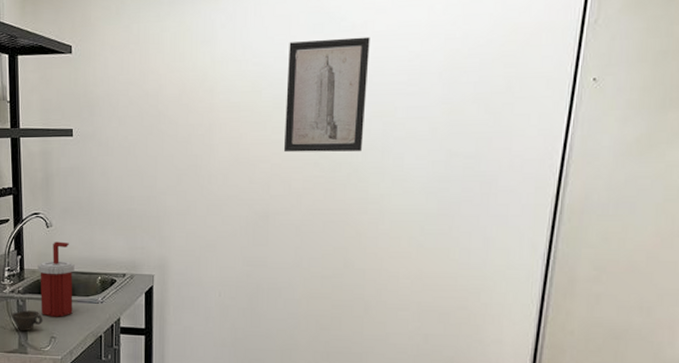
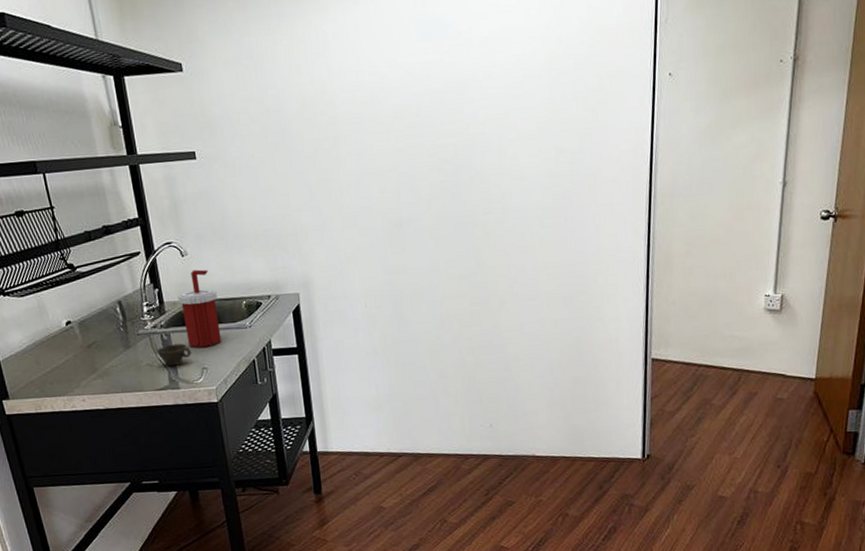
wall art: present [283,36,370,153] -> none [401,42,481,160]

